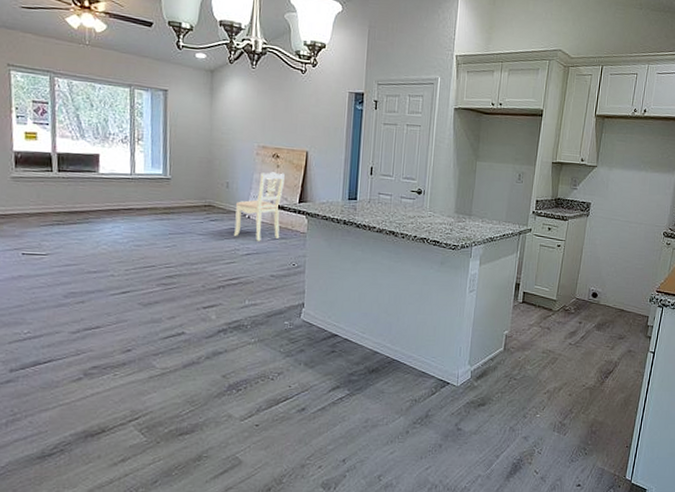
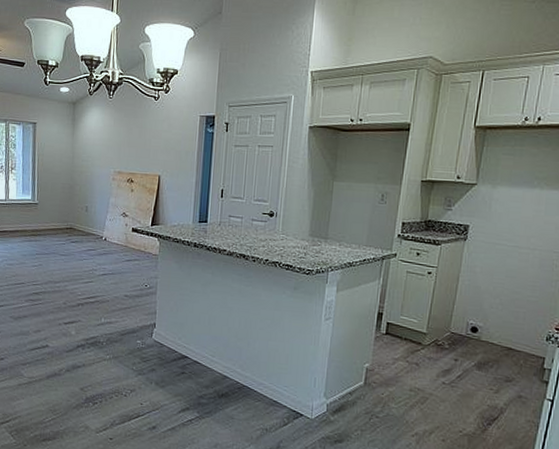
dining chair: present [234,172,285,241] -> none [92,196,138,262]

